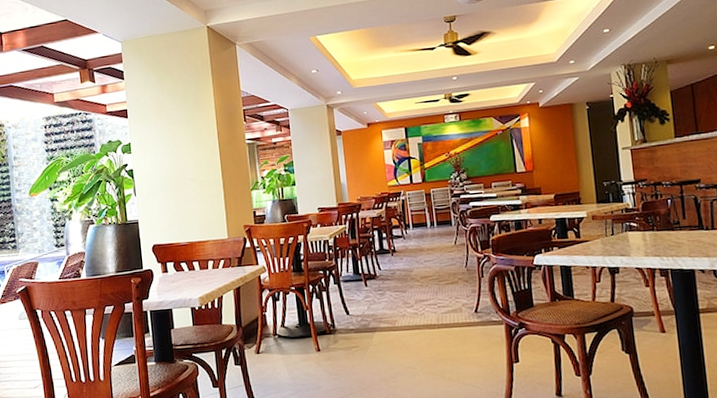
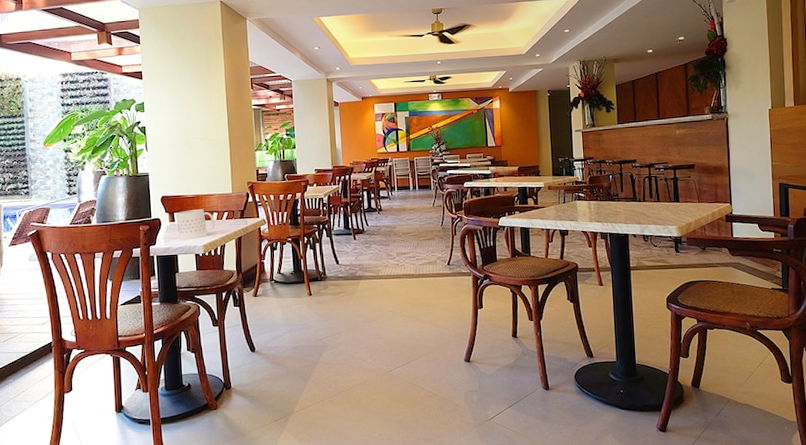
mug: none [169,257,210,293] -> present [176,209,214,240]

